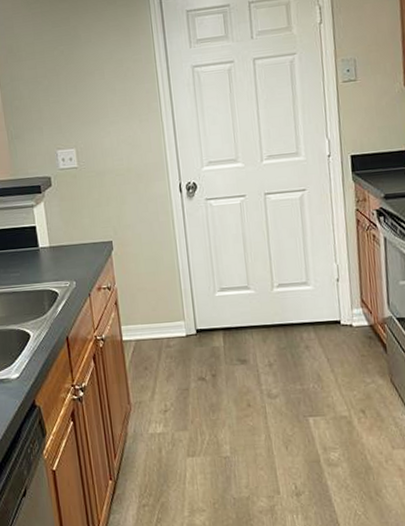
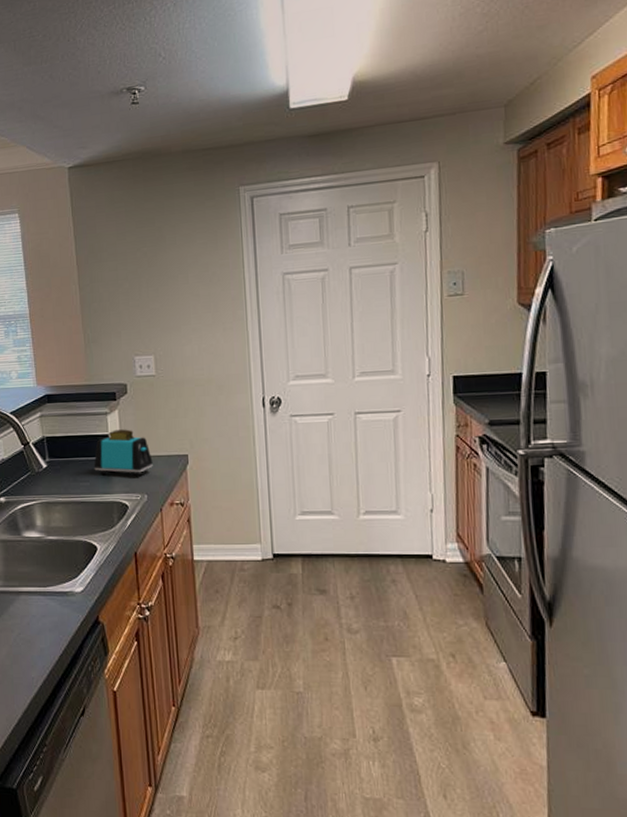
toaster: none [23,220,80,265] -> present [93,429,153,477]

